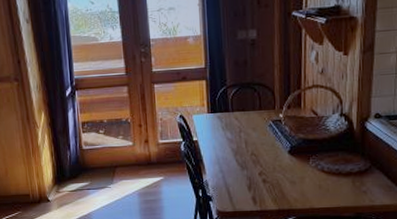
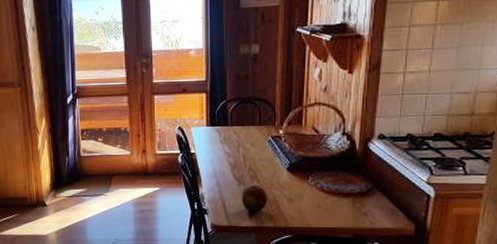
apple: none [245,169,271,196] -> present [242,185,268,212]

